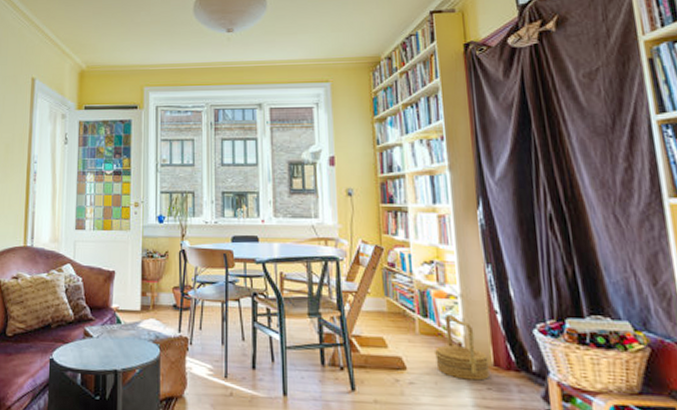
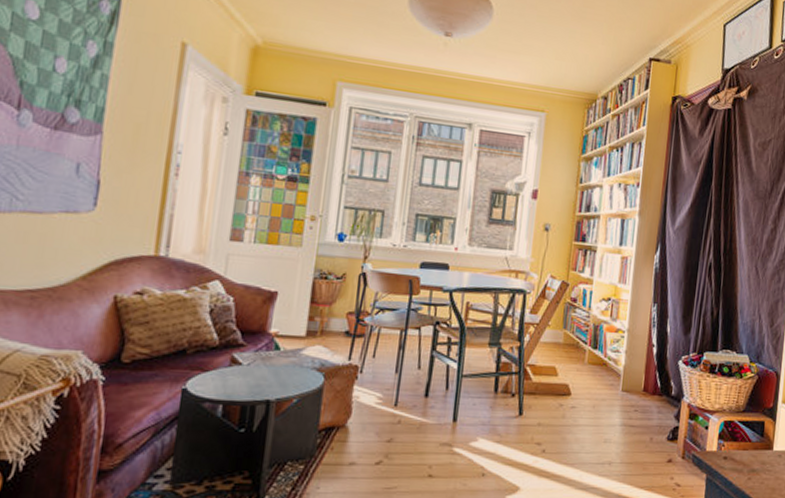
basket: present [433,315,490,381] -> none [596,347,641,404]

